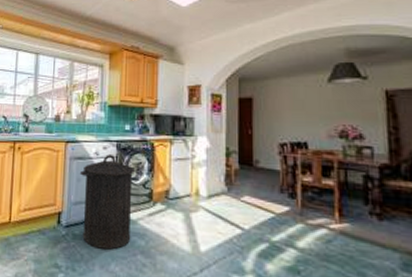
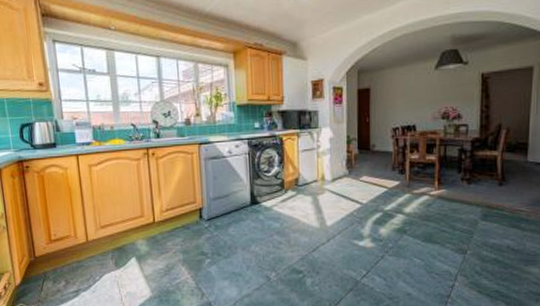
trash can: present [79,154,136,250] -> none [215,152,268,235]

